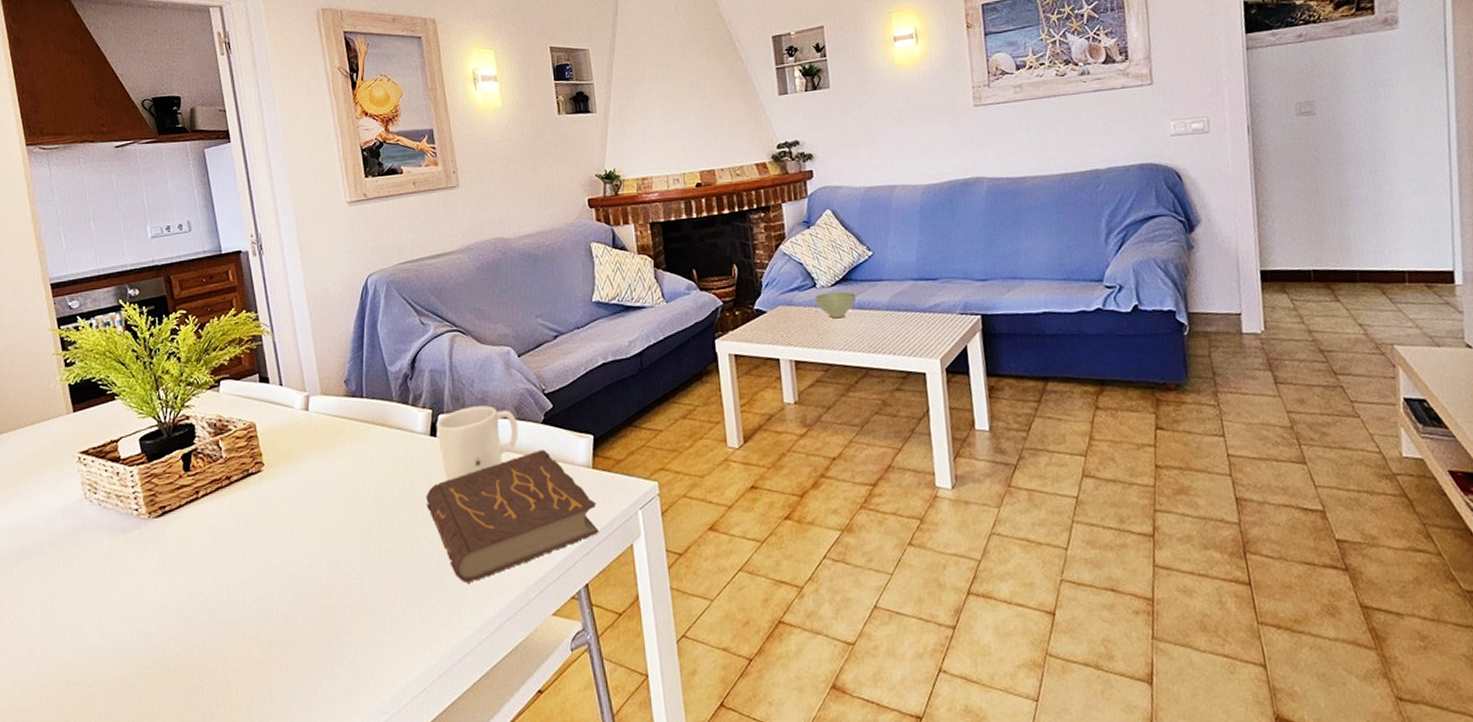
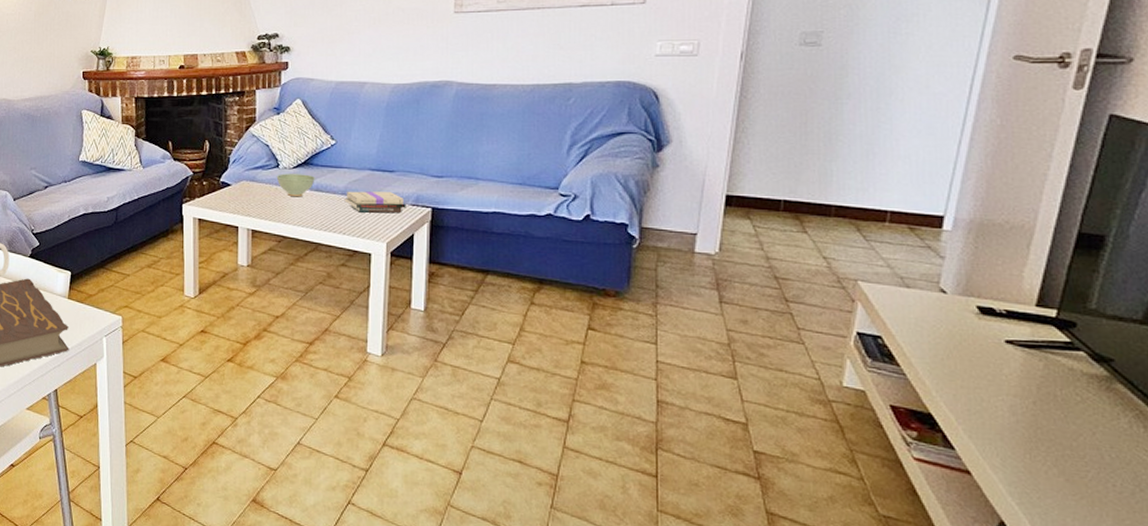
books: none [889,302,955,328] -> present [344,191,406,214]

